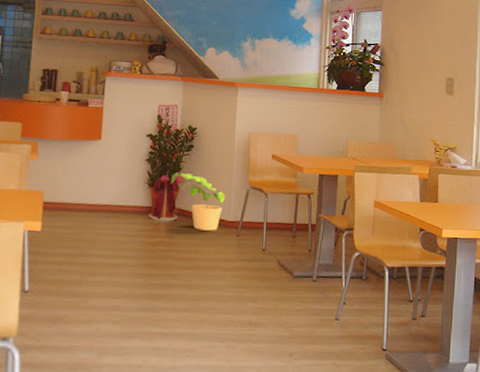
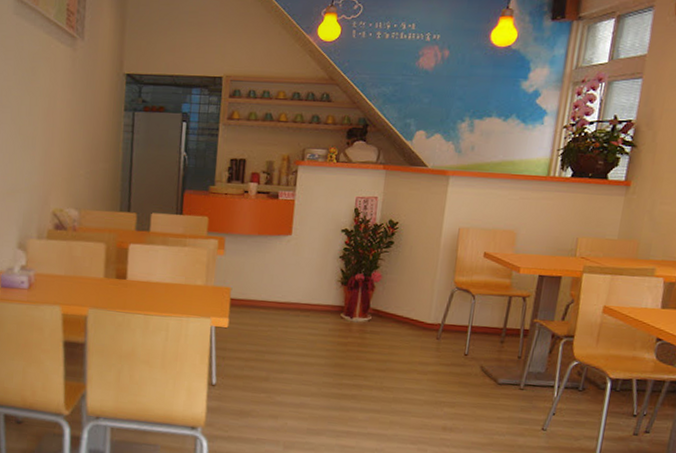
potted plant: present [170,172,225,231] -> none [365,271,426,333]

